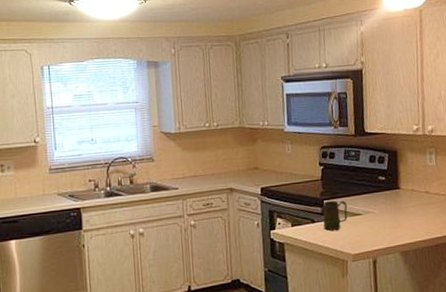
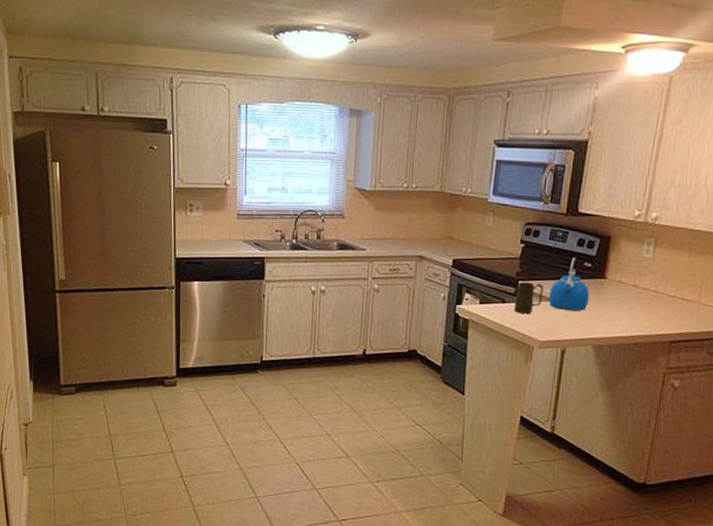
kettle: none [352,172,389,223] -> present [549,256,589,311]

